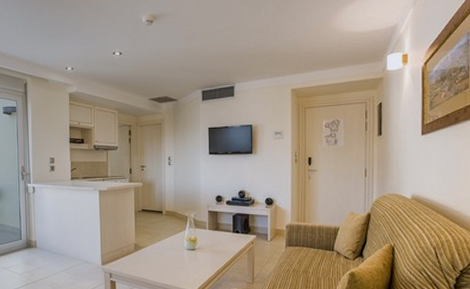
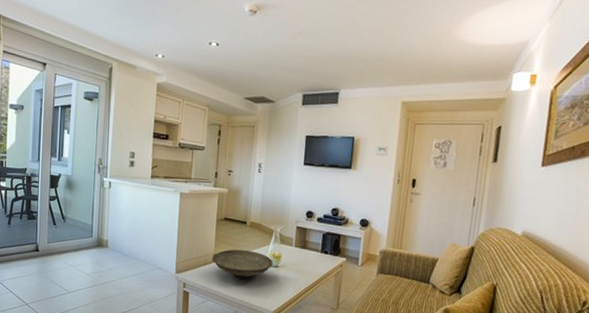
decorative bowl: none [134,237,190,263] -> present [212,249,273,279]

